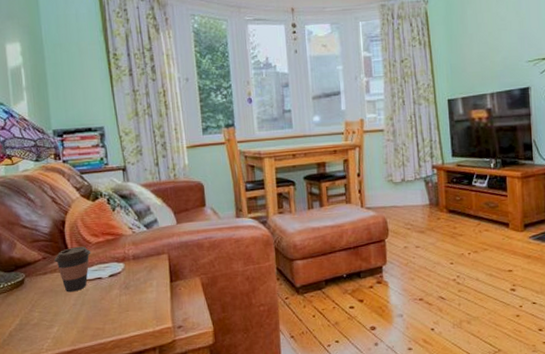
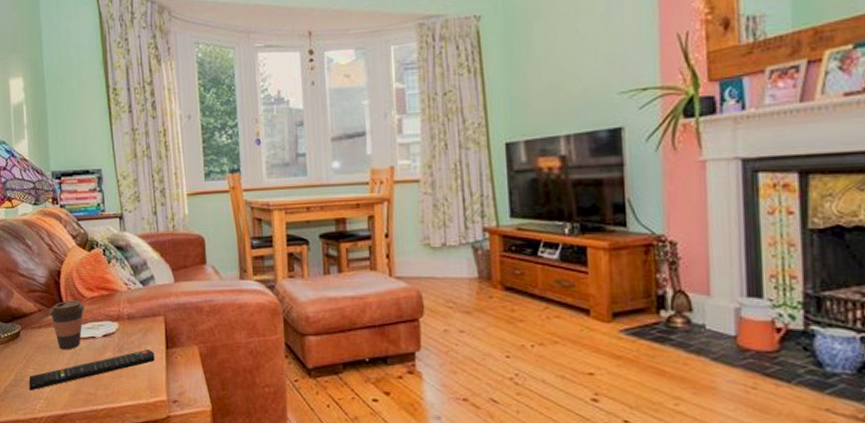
remote control: none [35,284,160,333] -> present [29,350,155,391]

